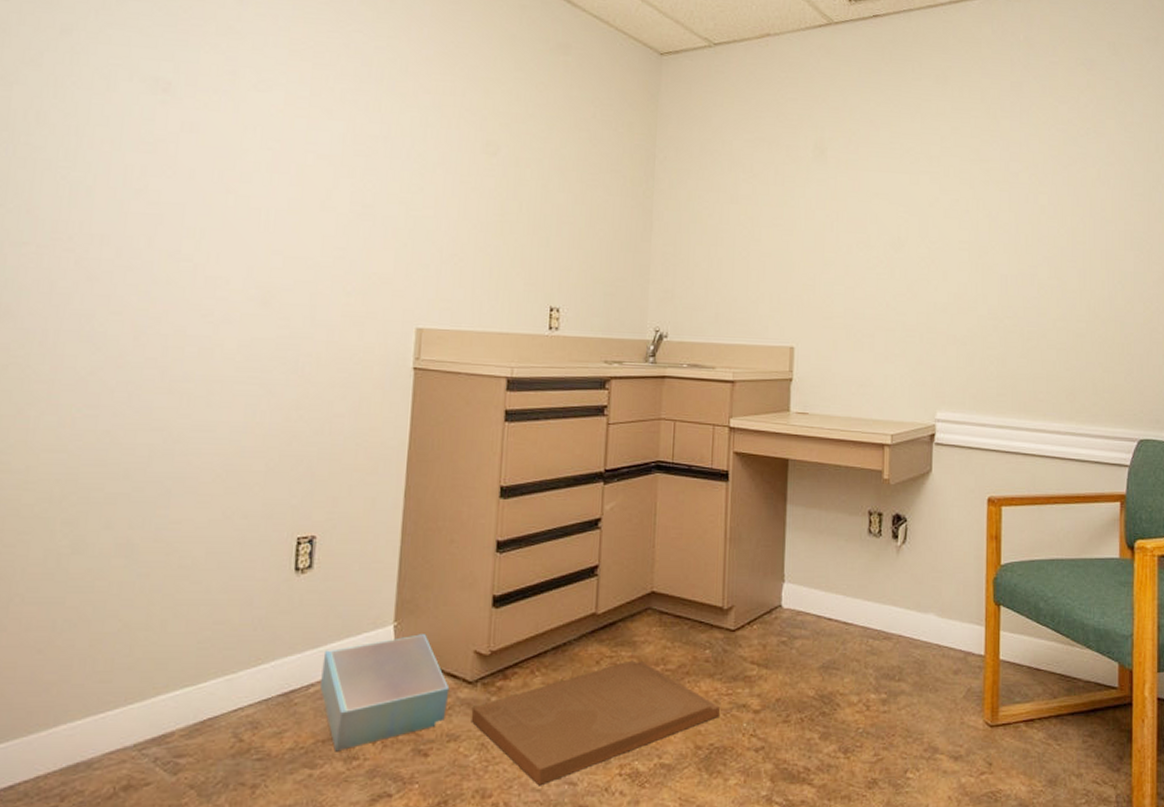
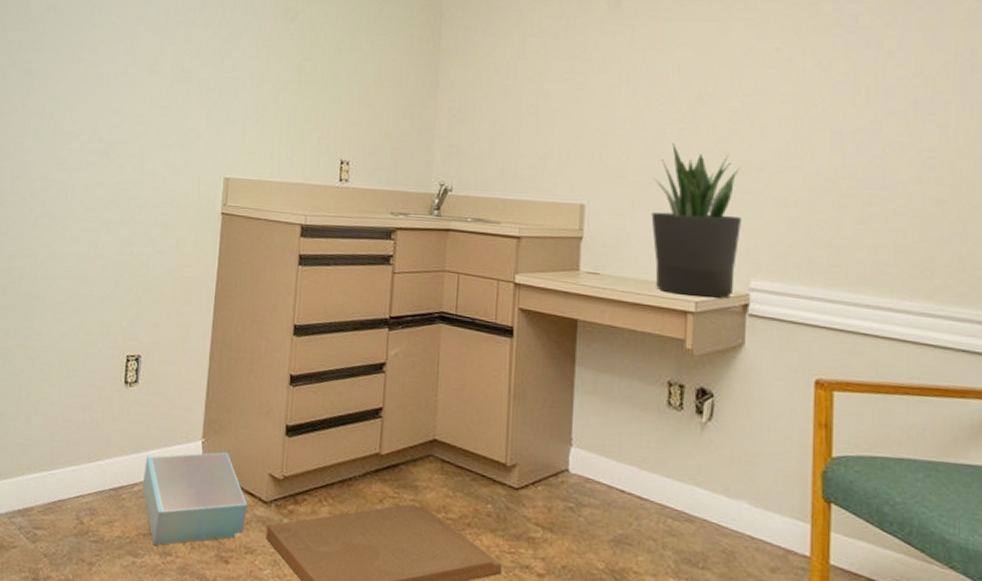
planter: none [853,286,928,431] -> present [651,143,741,298]

